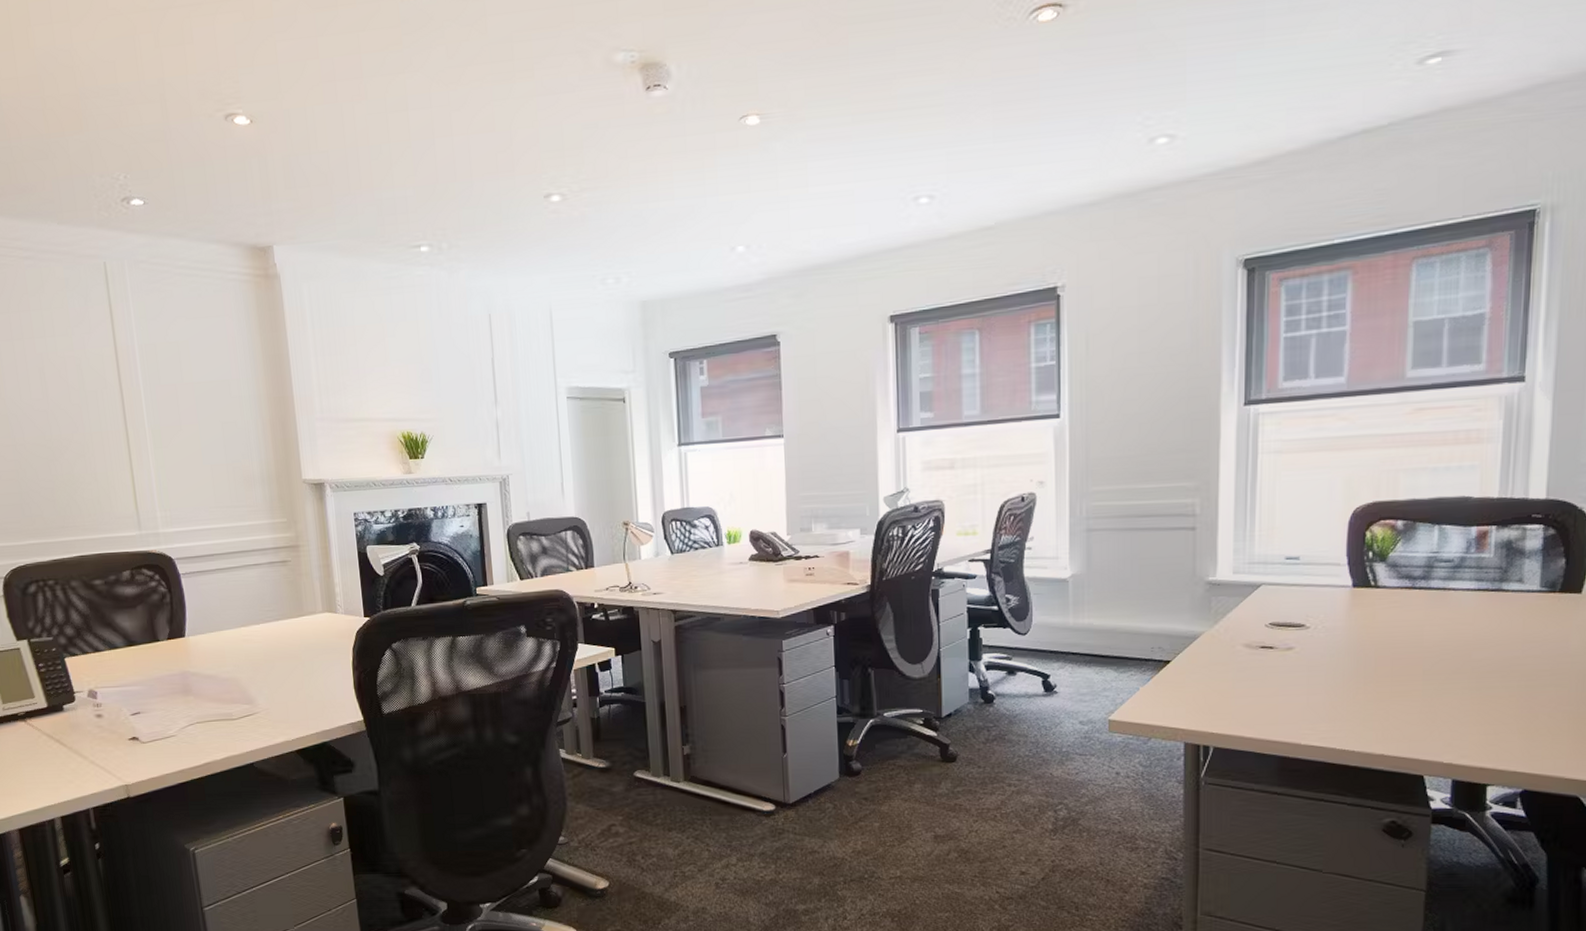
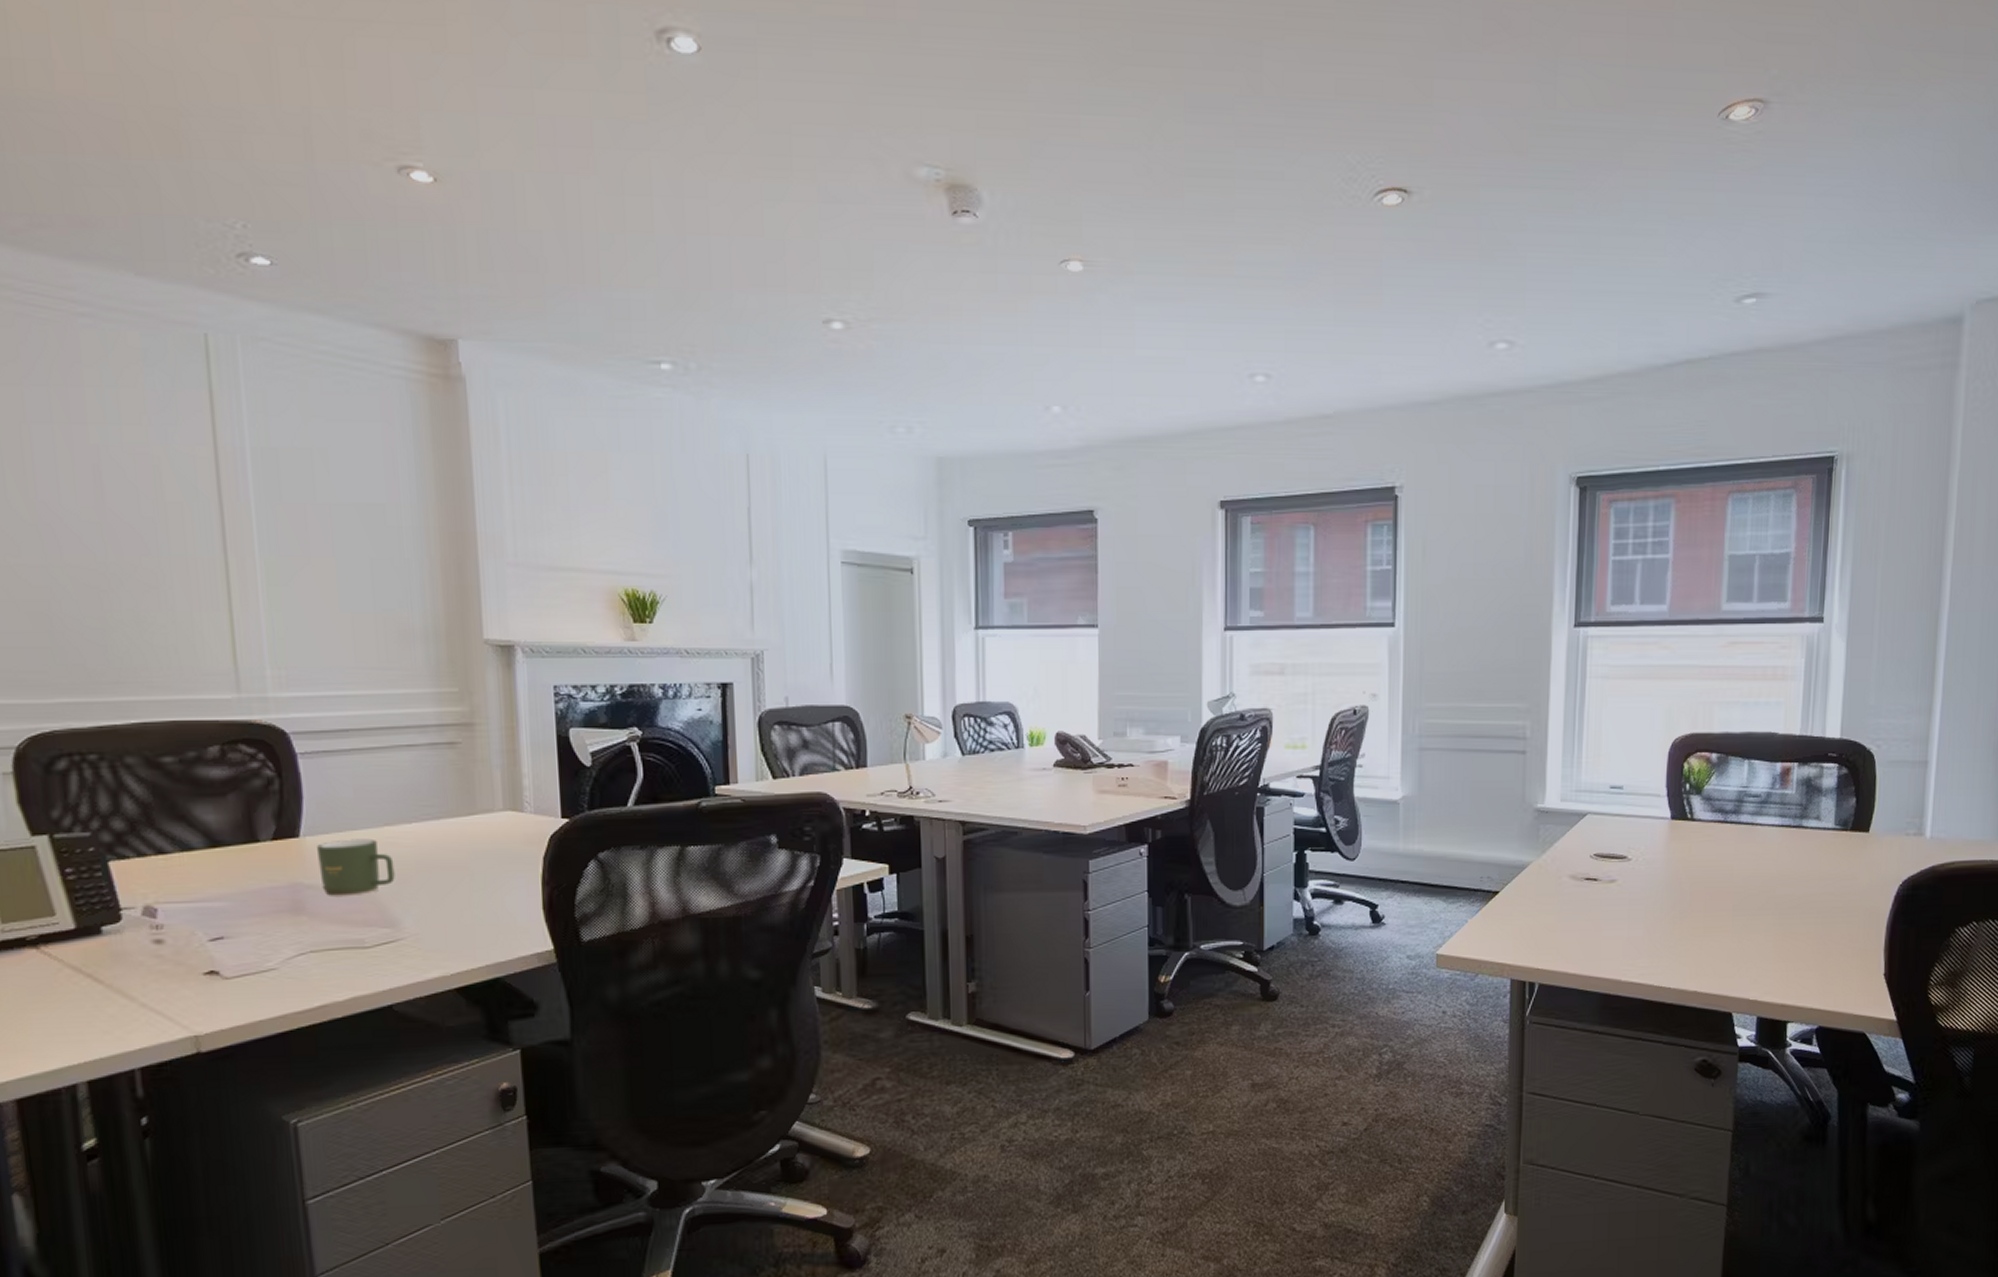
mug: none [197,637,251,682] -> present [317,838,395,898]

